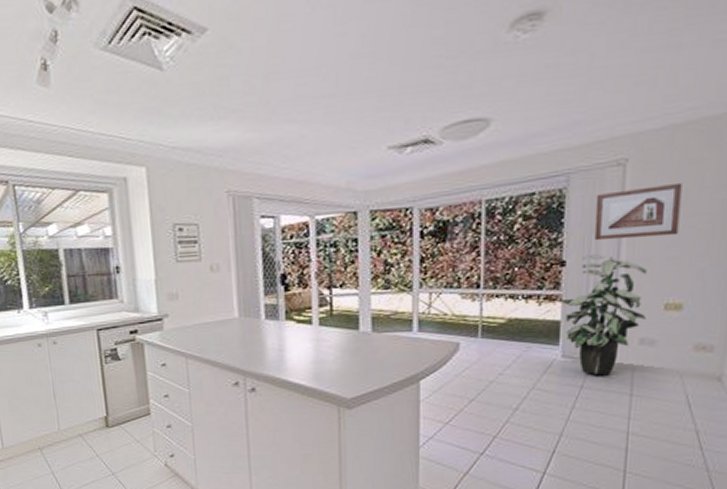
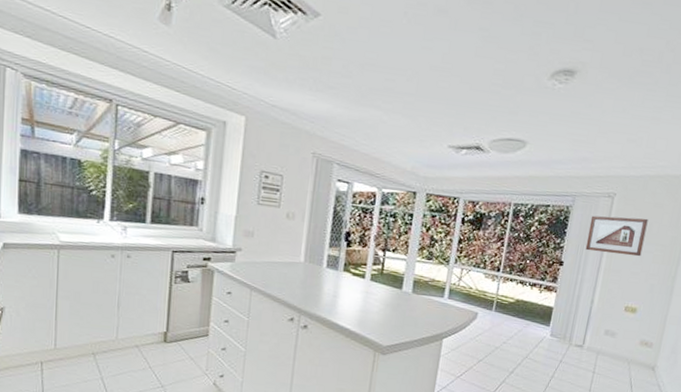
indoor plant: present [560,254,647,376] -> none [555,260,617,355]

